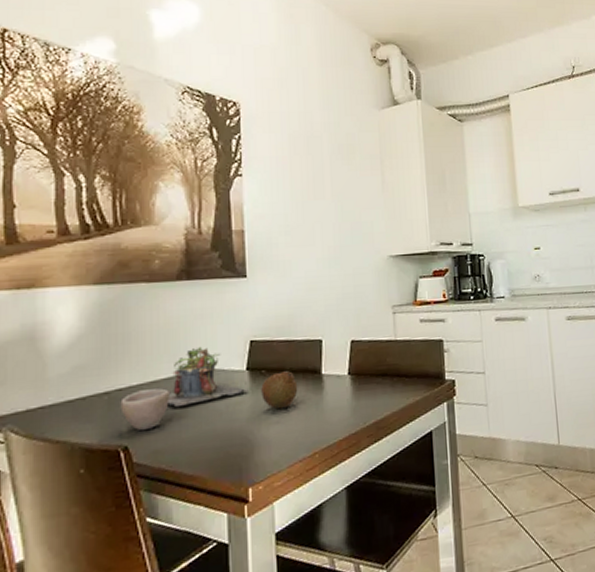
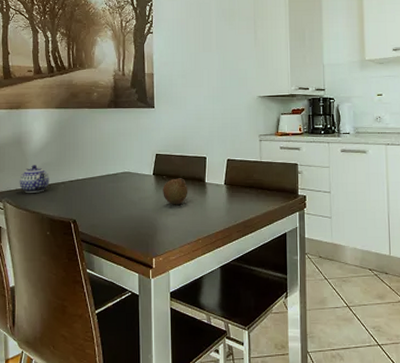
teapot: none [32,370,84,414] -> present [19,165,50,193]
cup: present [120,388,169,431] -> none [71,183,102,211]
plant: present [168,346,248,406] -> none [101,156,154,196]

